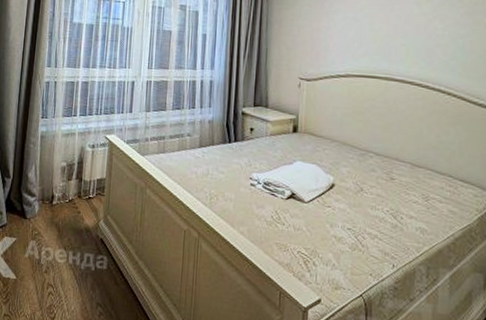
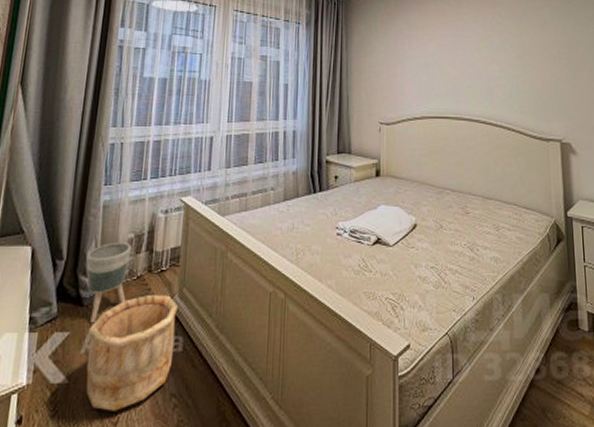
planter: none [28,168,64,234] -> present [86,242,131,324]
wooden bucket: none [29,217,104,309] -> present [86,295,179,411]

